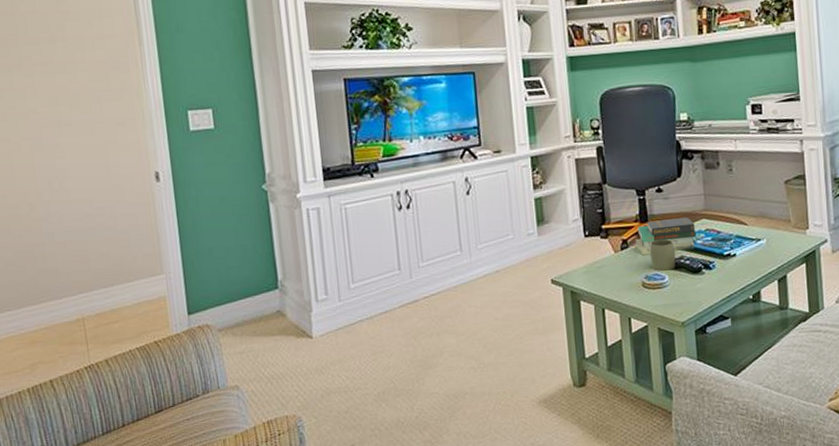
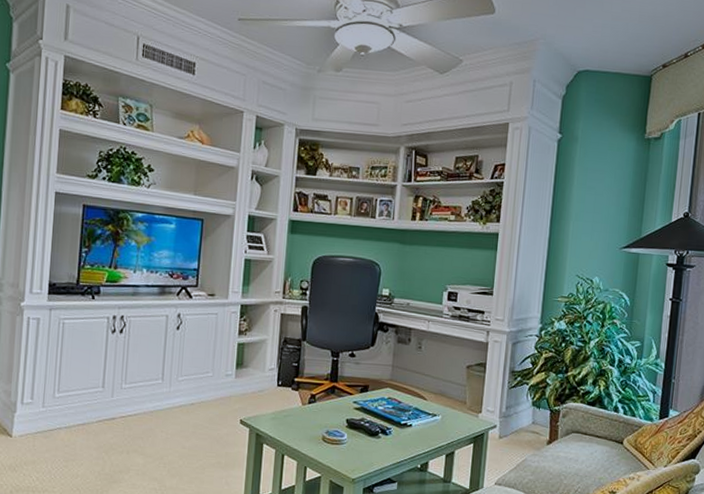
books: present [635,217,697,255] -> none [322,381,380,414]
mug: present [649,239,676,271] -> none [333,399,358,429]

